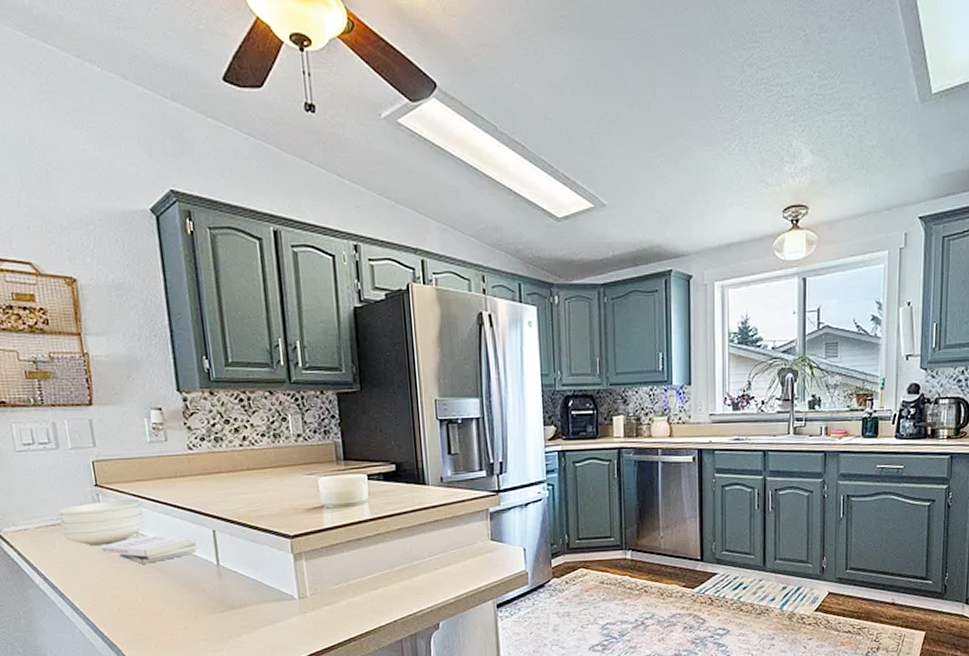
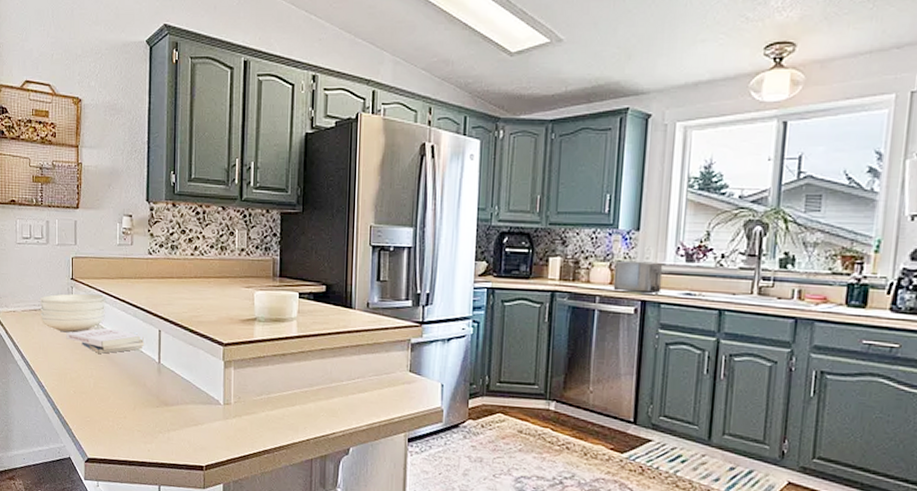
toaster: none [672,412,714,443] -> present [613,260,664,294]

